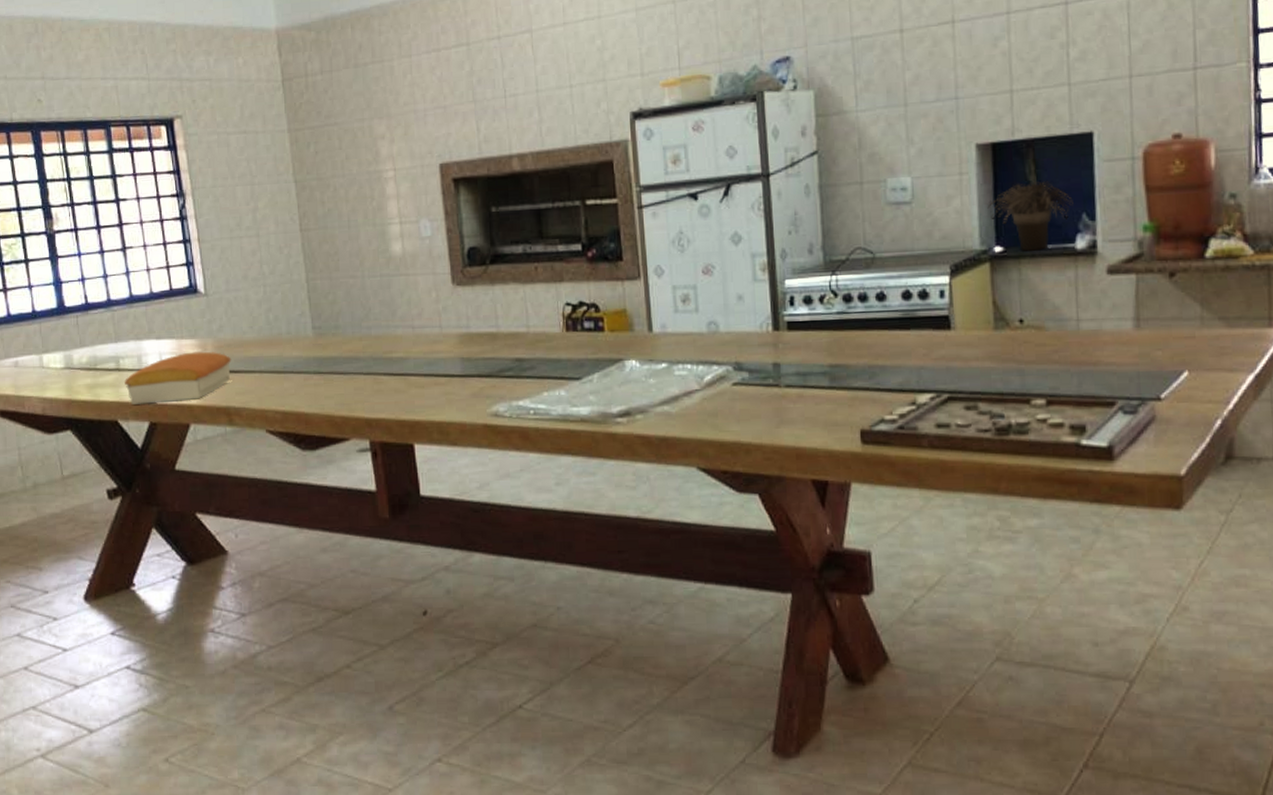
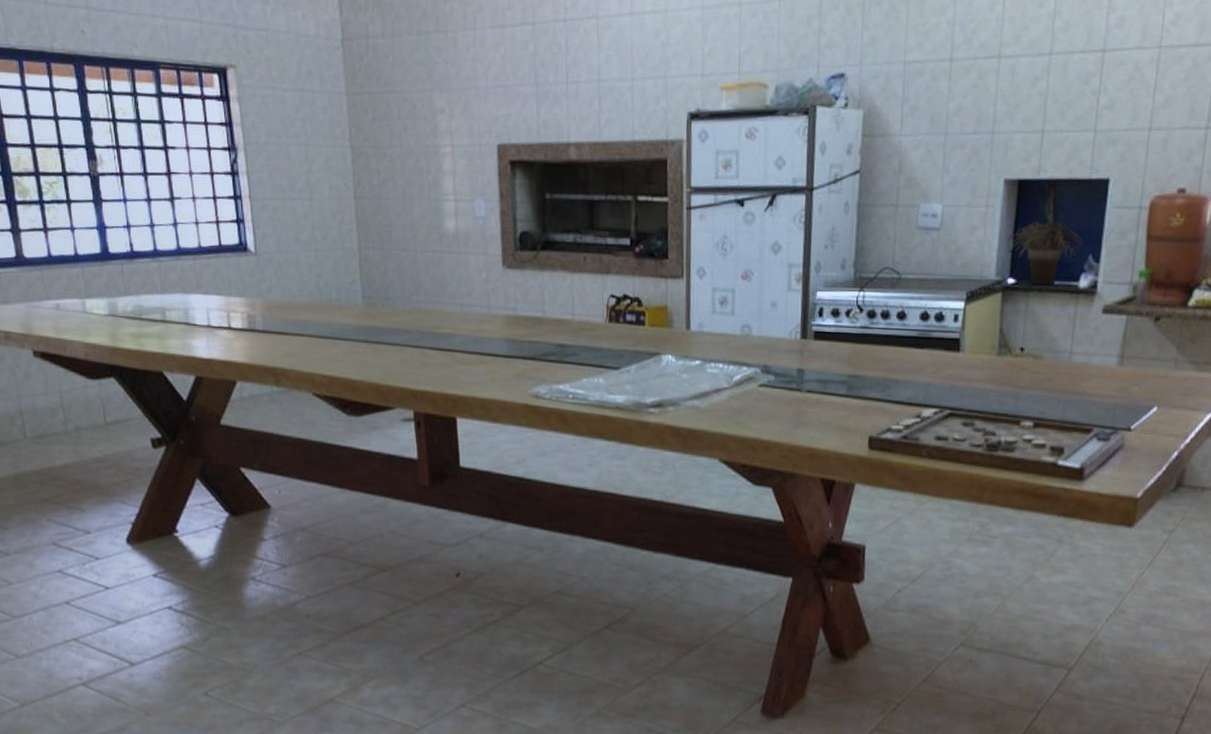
bread loaf: present [125,351,232,405] -> none [171,310,280,358]

